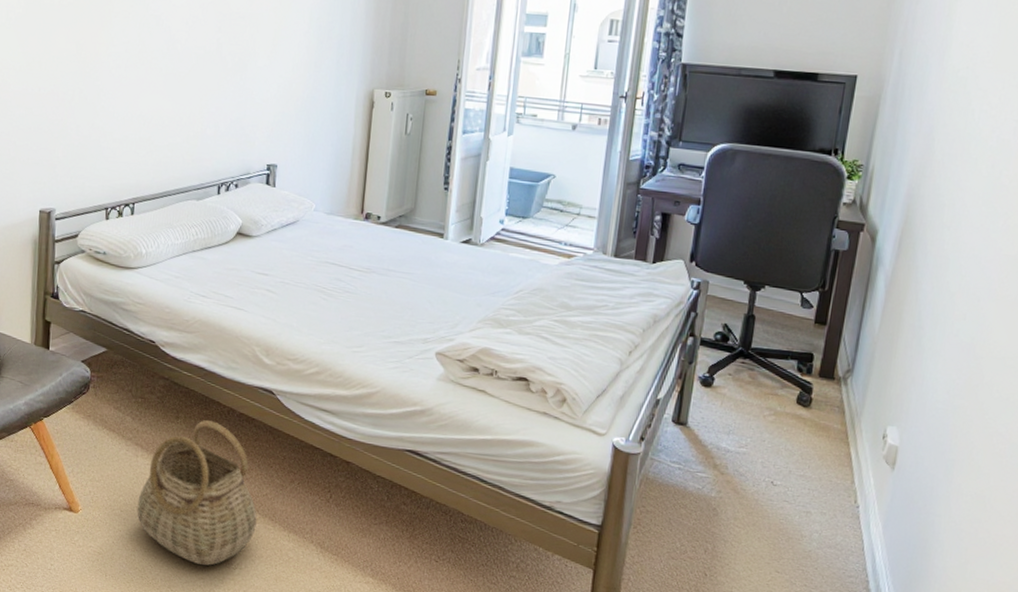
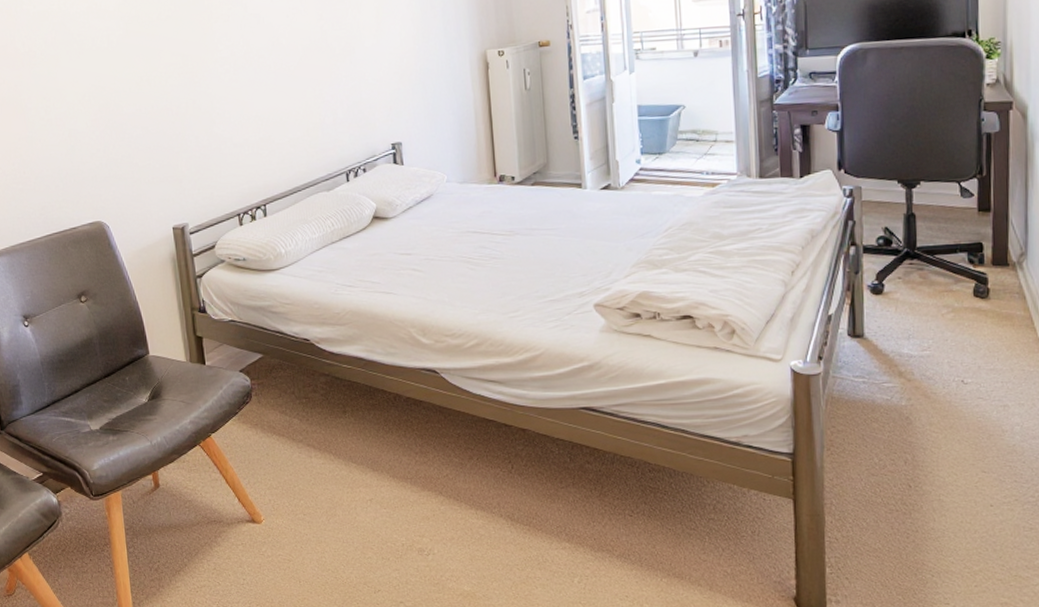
basket: present [137,420,257,566] -> none [319,410,442,556]

